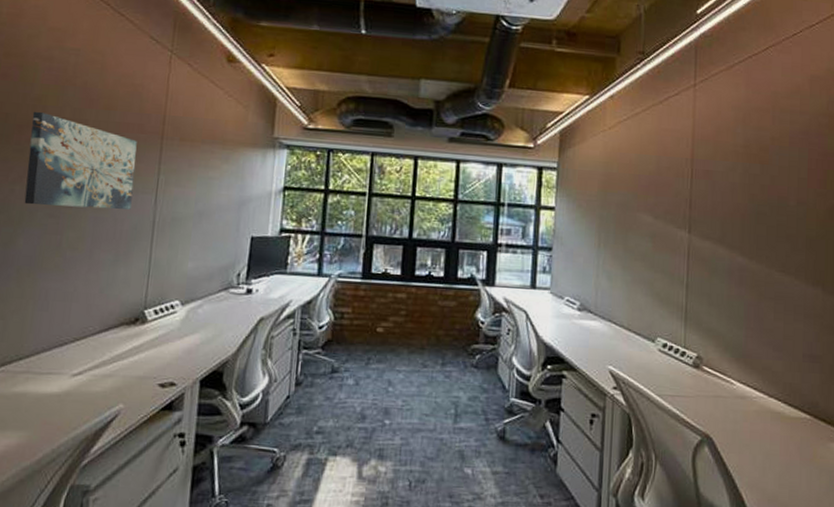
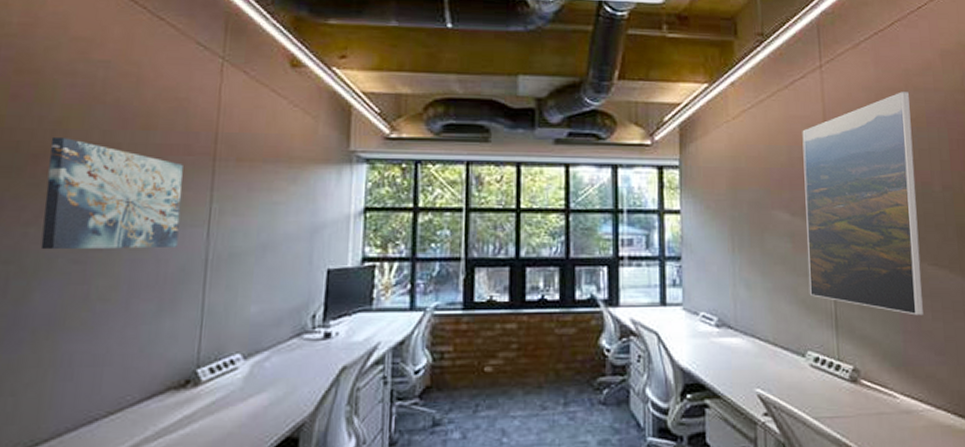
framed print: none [664,112,775,315] -> present [802,92,923,316]

